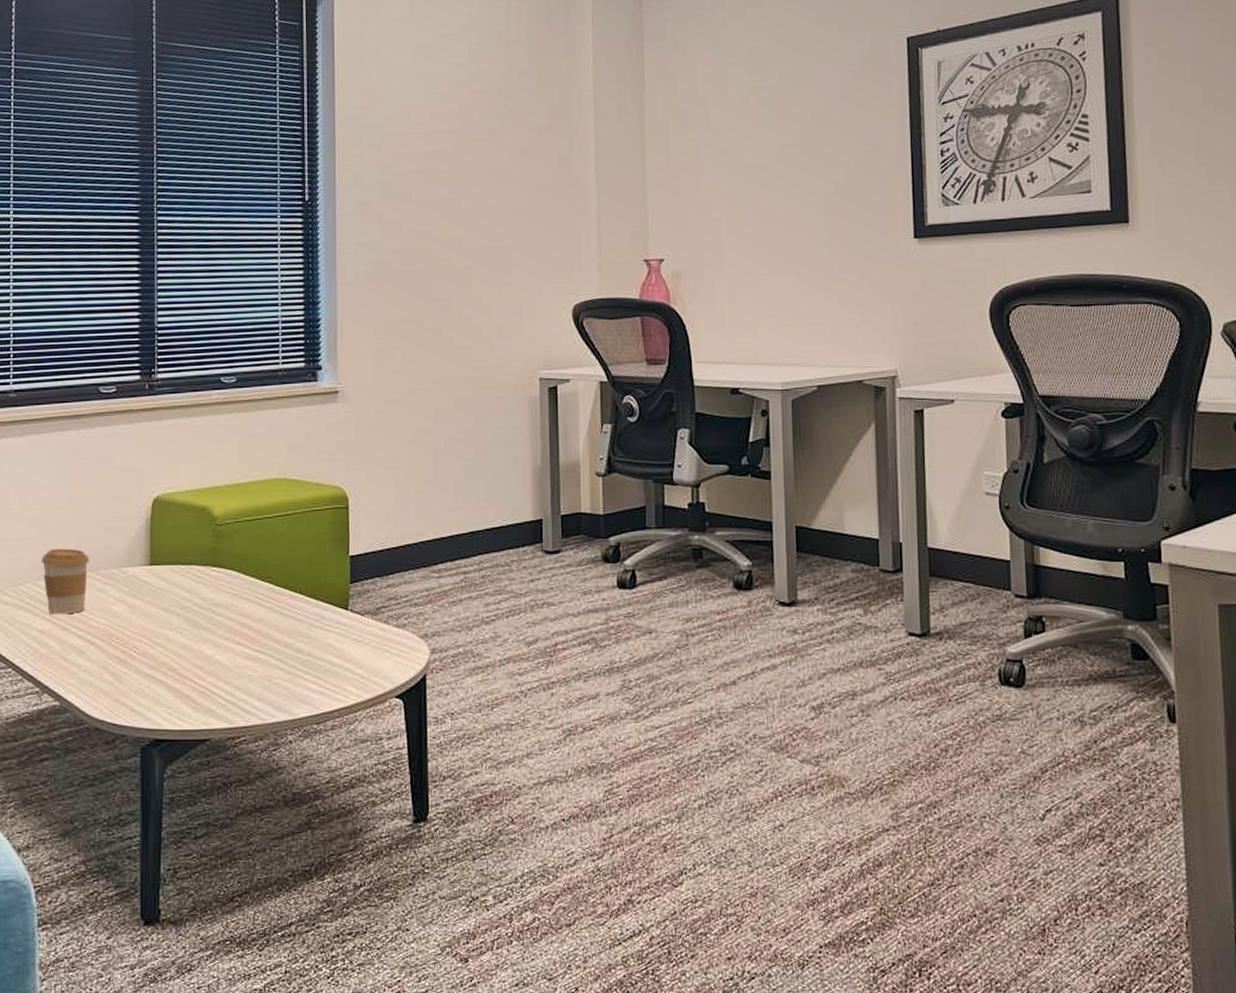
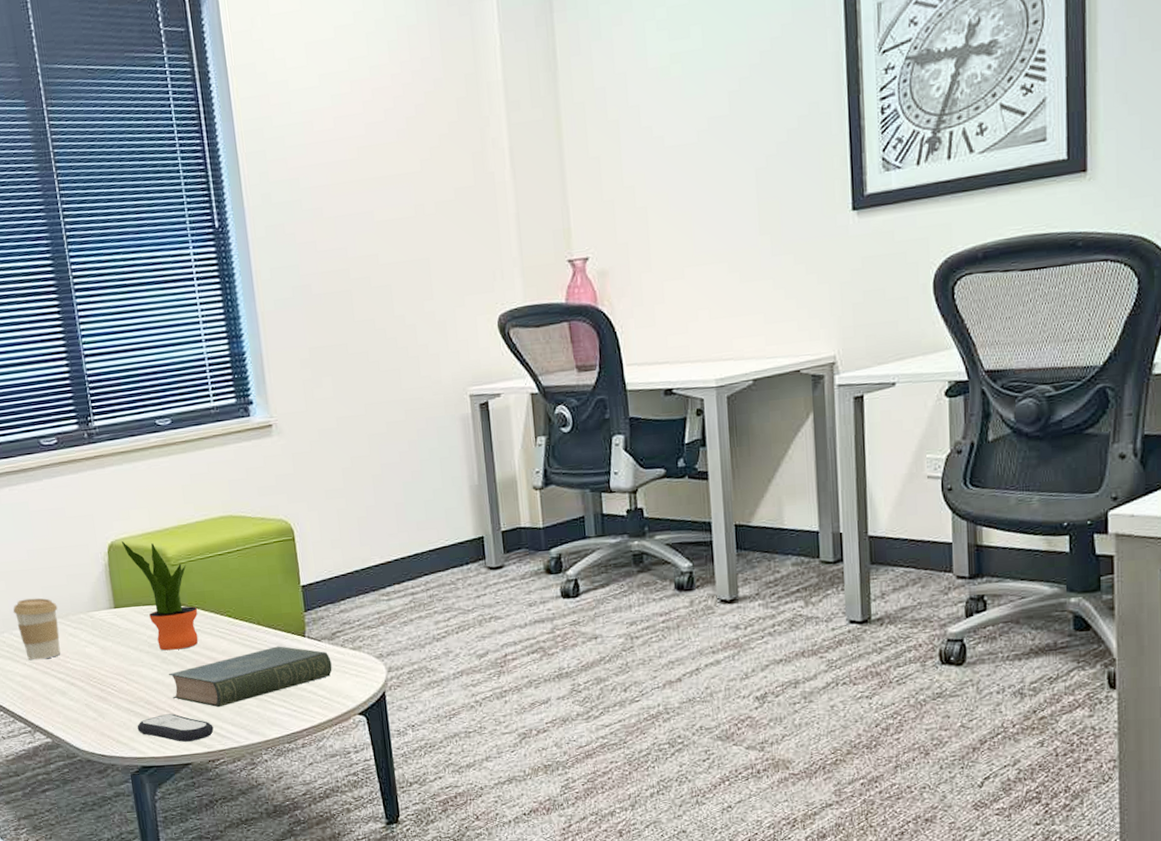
remote control: none [155,683,238,715] -> present [137,713,214,742]
potted plant: none [167,496,238,614] -> present [121,541,199,651]
book: none [198,618,373,680] -> present [169,646,332,708]

